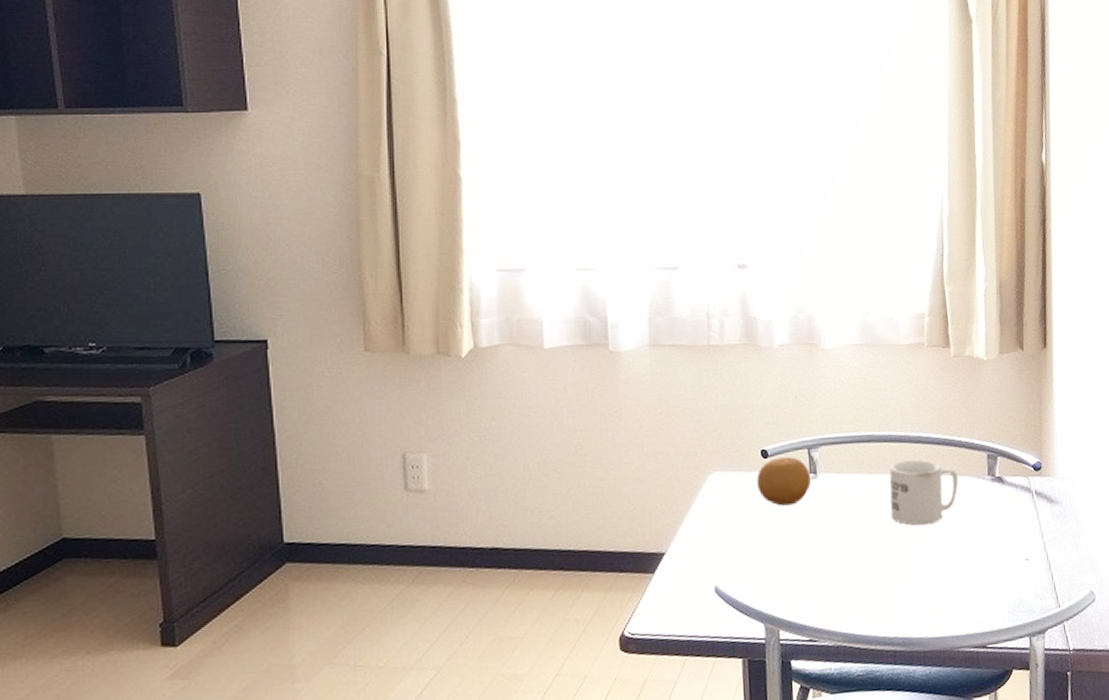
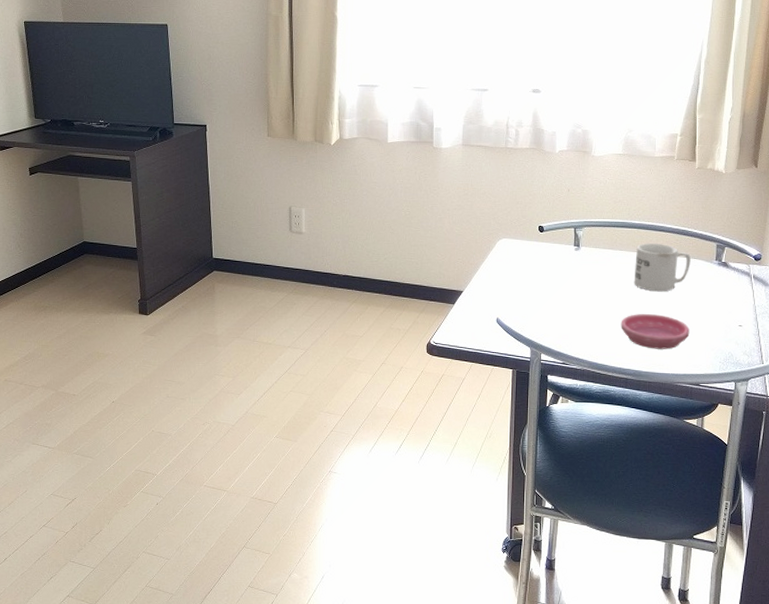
fruit: present [756,457,811,506] -> none [534,233,574,267]
saucer: none [879,556,967,605] -> present [621,314,690,349]

